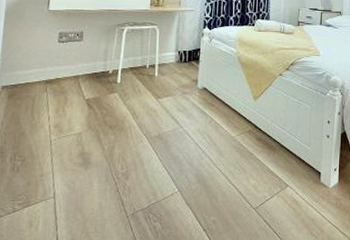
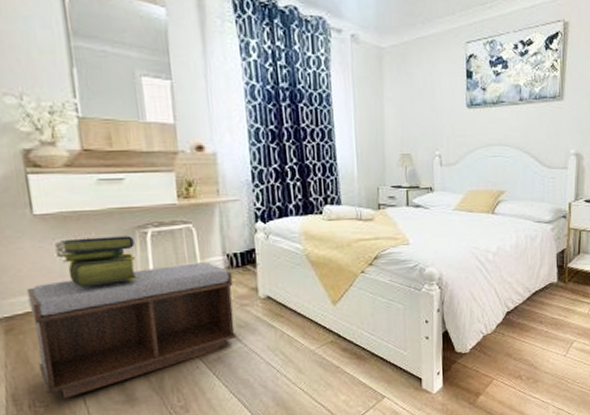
bench: none [25,56,180,156] -> present [26,262,237,399]
stack of books: none [61,30,114,67] -> present [60,236,139,287]

